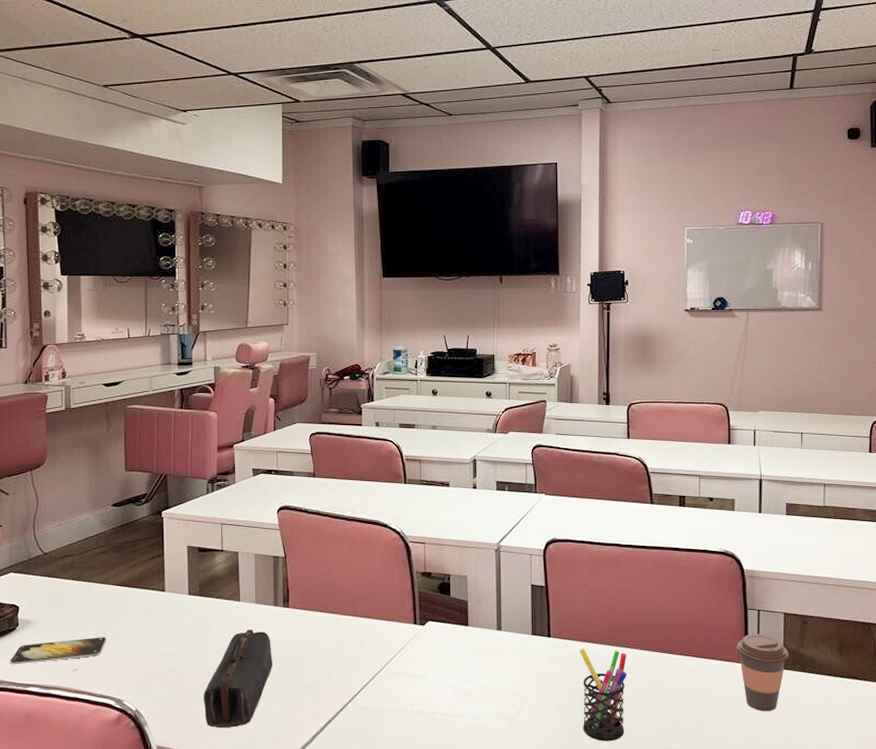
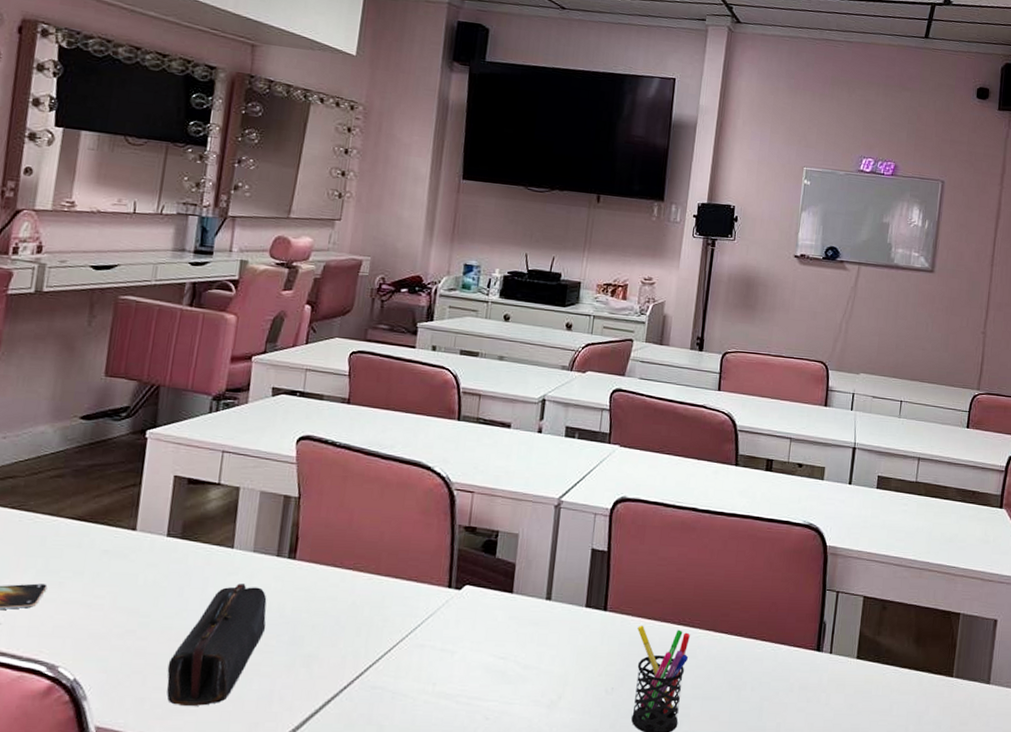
coffee cup: present [736,634,789,712] -> none [810,618,865,706]

